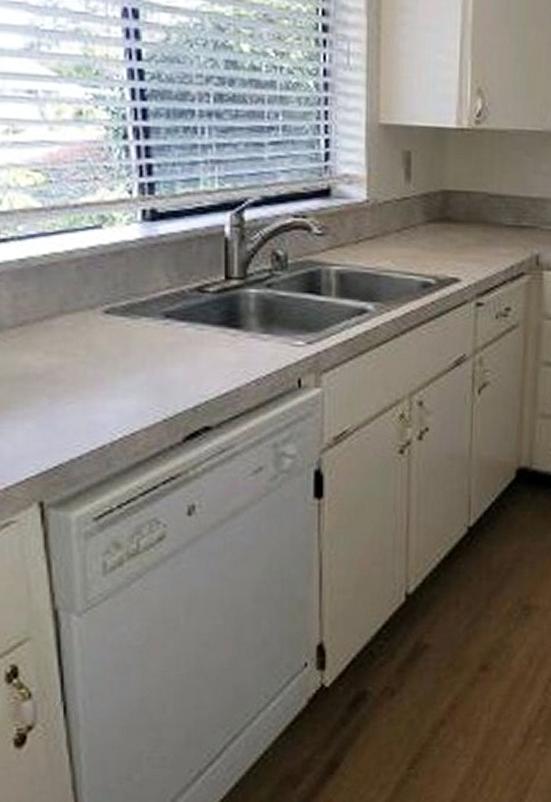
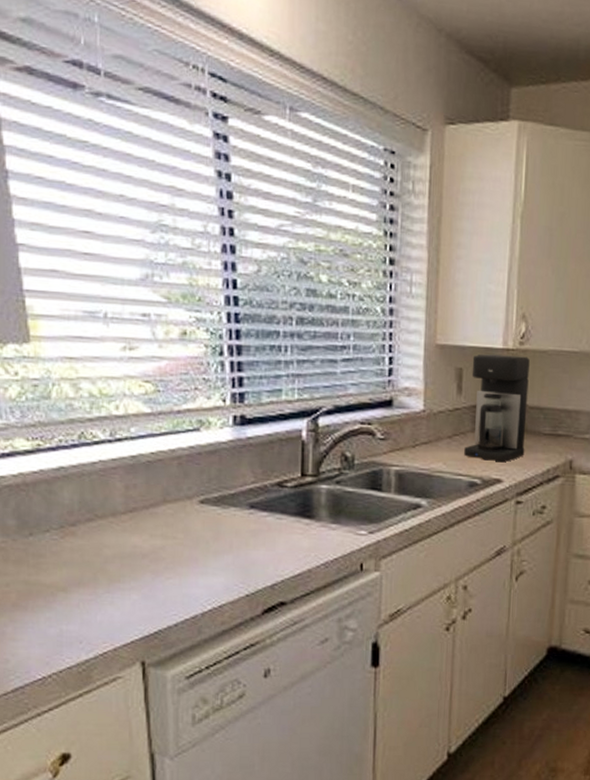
coffee maker: none [415,134,488,258] -> present [464,354,530,462]

